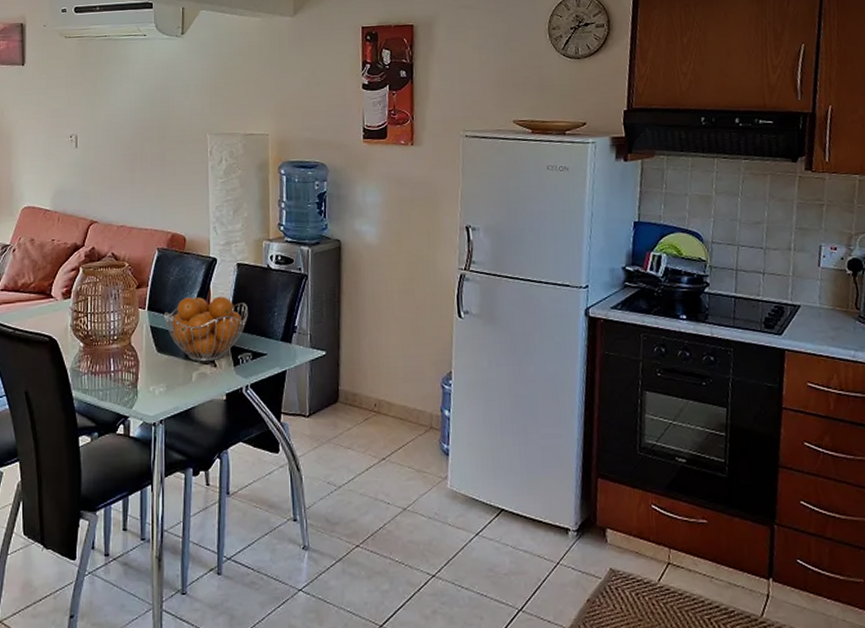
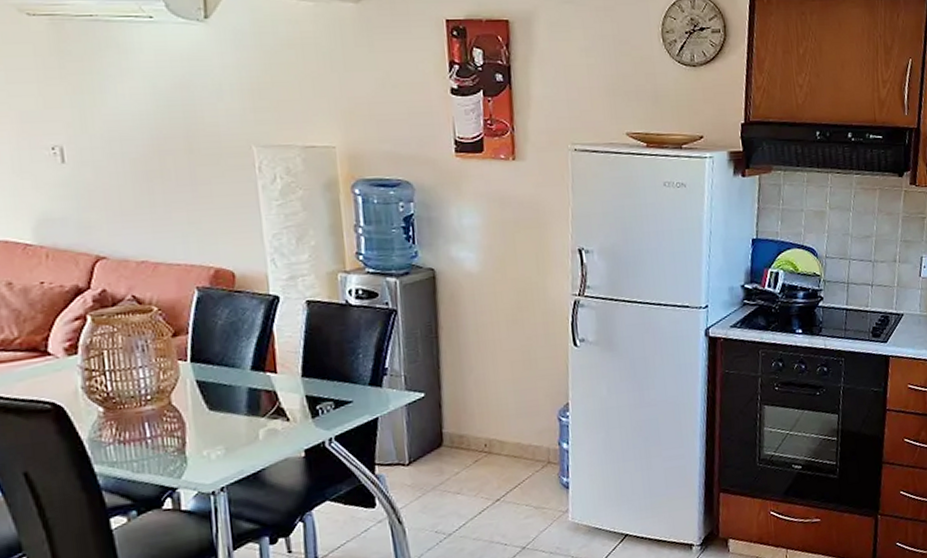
fruit basket: present [164,296,248,362] -> none [214,339,326,417]

